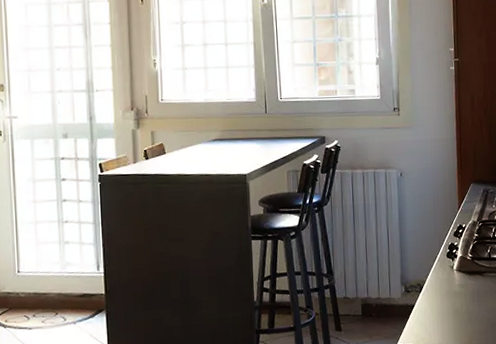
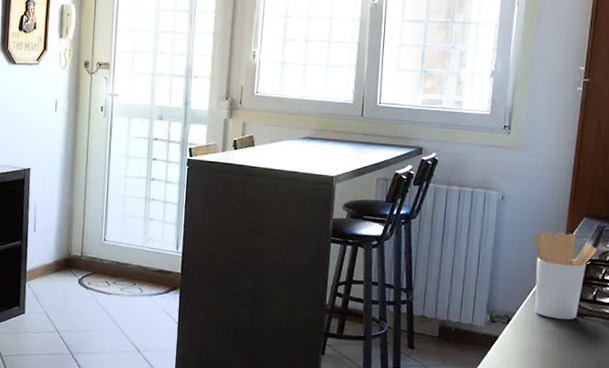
utensil holder: none [432,199,486,280] -> present [534,230,597,320]

